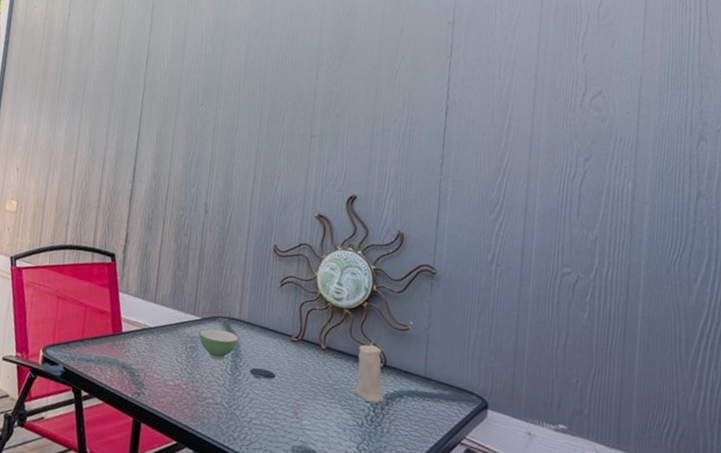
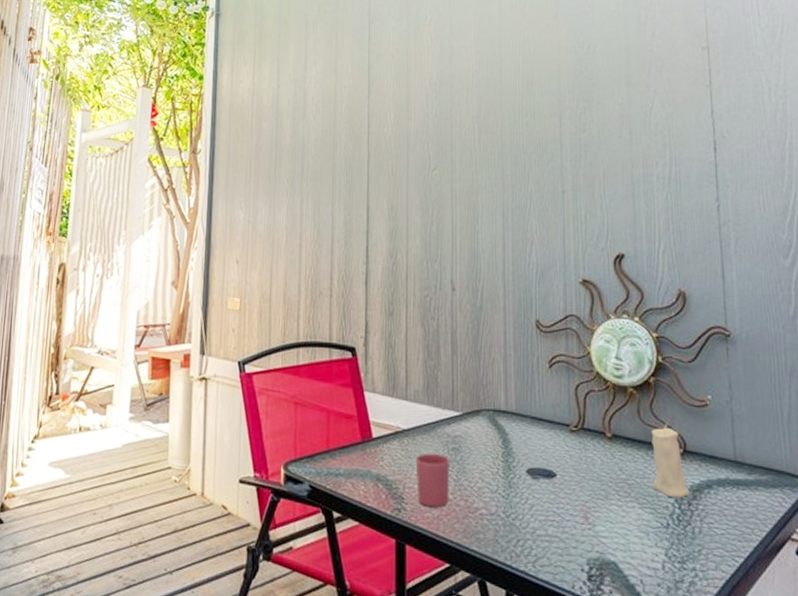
mug: none [155,348,187,395] -> present [415,453,450,507]
bowl: present [198,328,239,360] -> none [460,424,509,462]

